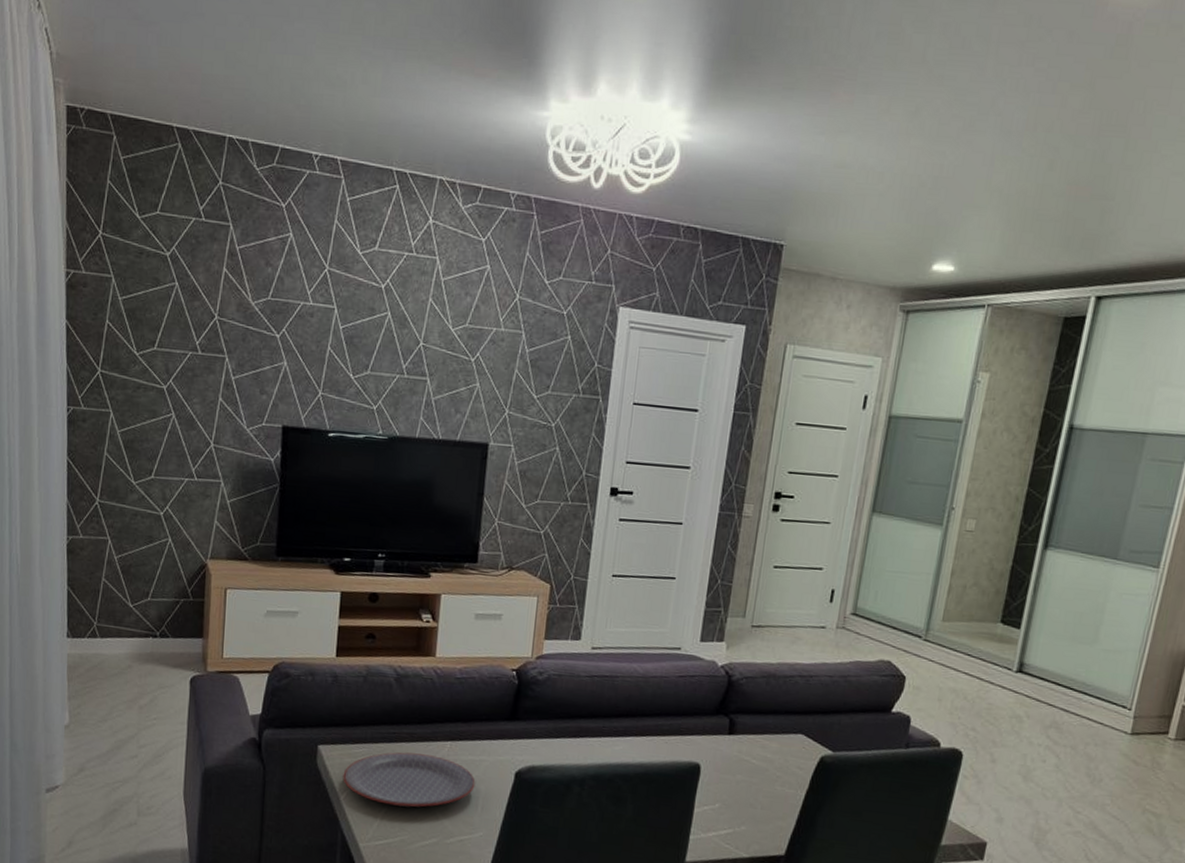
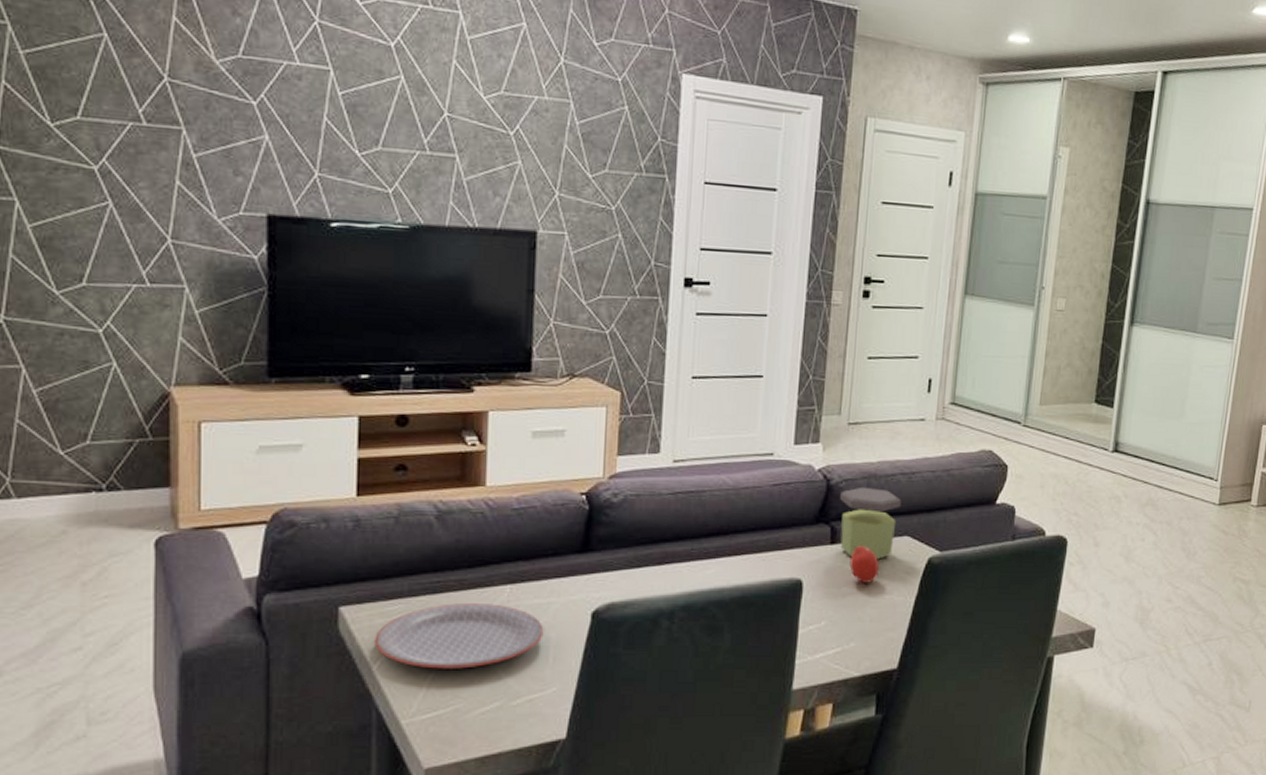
jar: none [737,684,798,753] -> present [840,486,901,560]
fruit: none [744,738,773,774] -> present [849,546,879,583]

